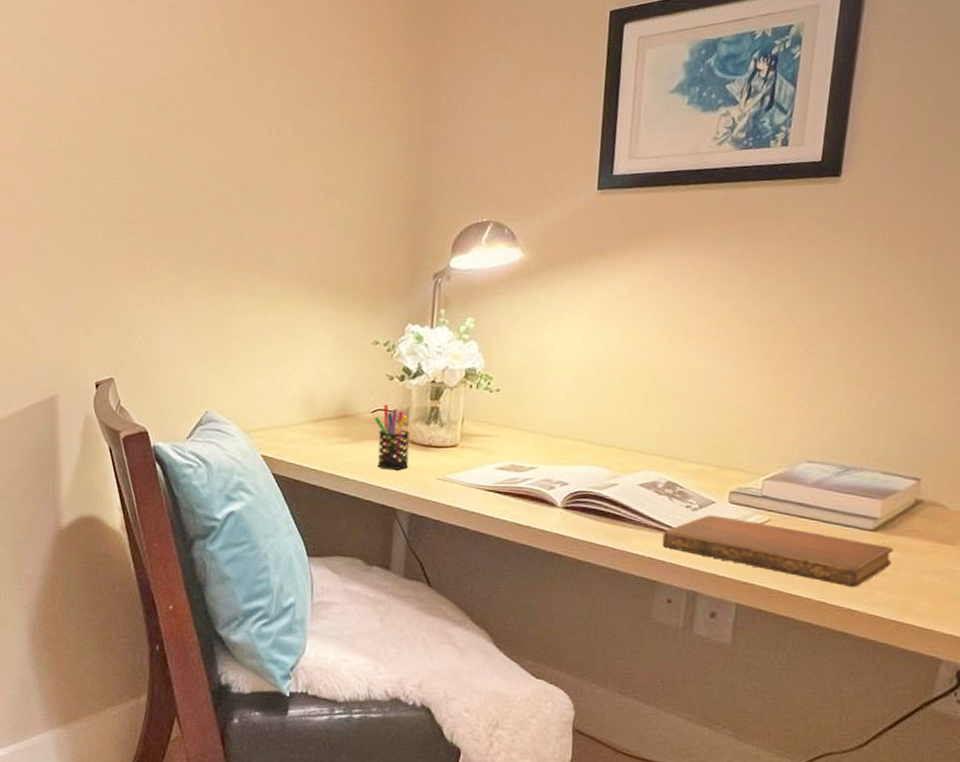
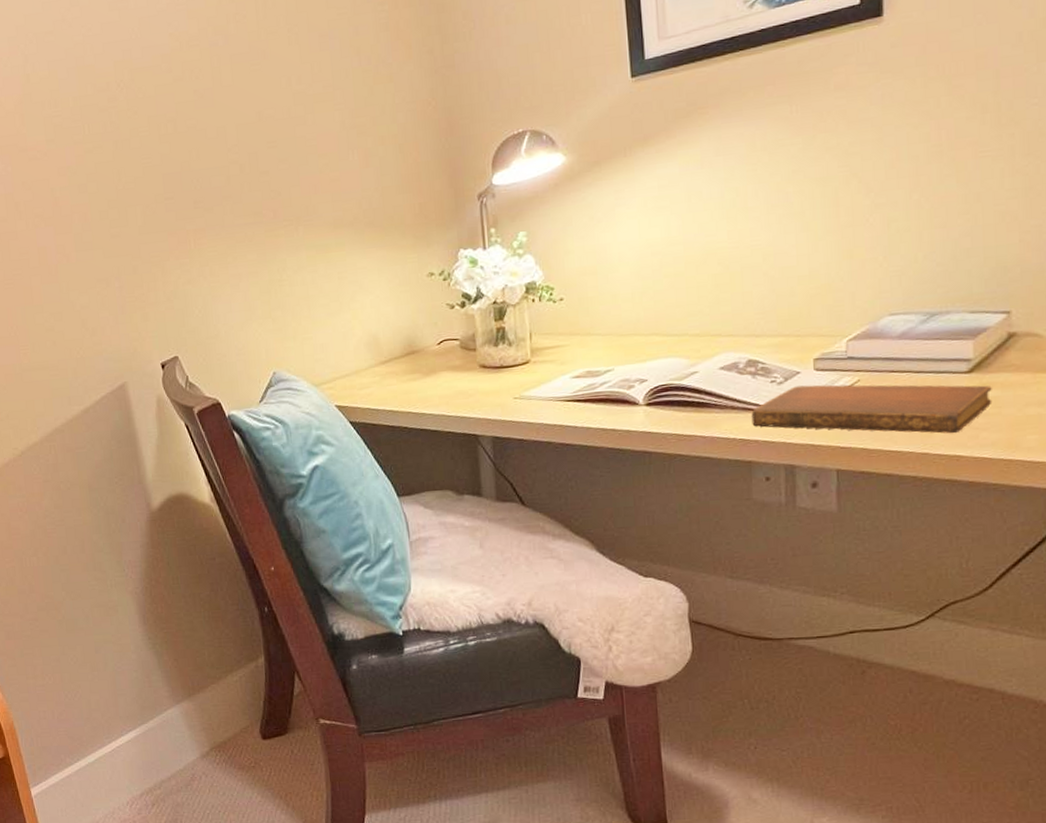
pen holder: present [374,404,411,471] -> none [441,333,484,398]

